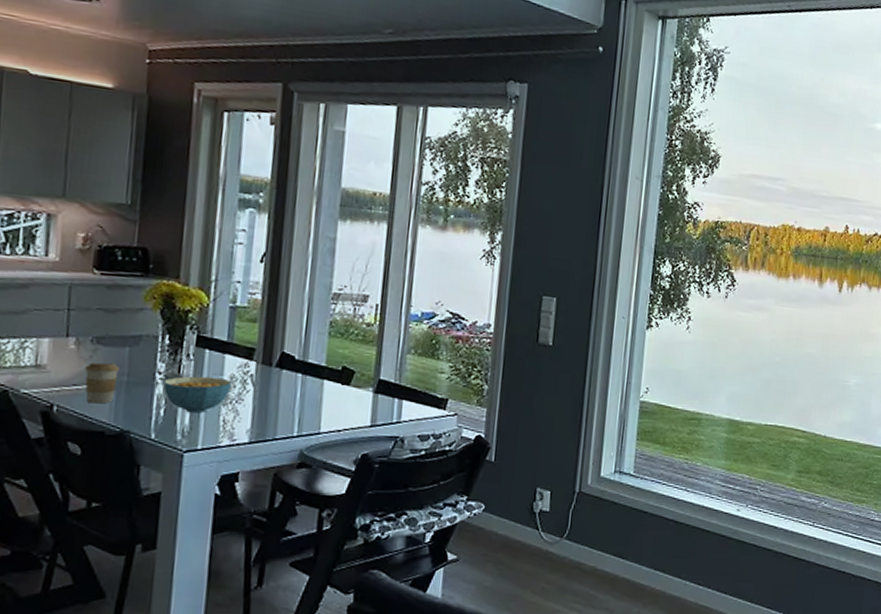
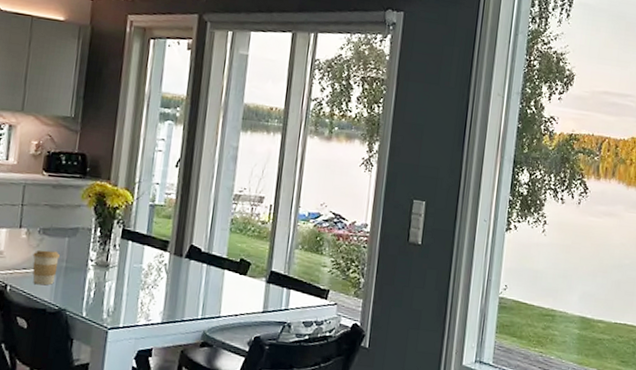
cereal bowl: present [163,376,231,414] -> none [94,264,149,296]

